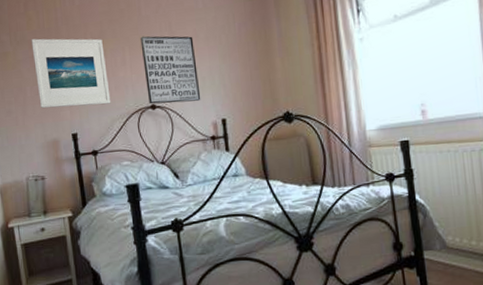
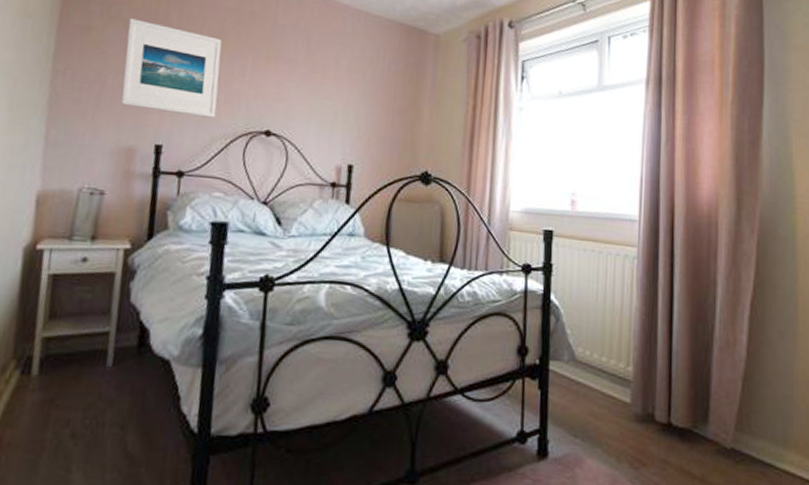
wall art: present [140,36,201,105] -> none [263,47,334,139]

